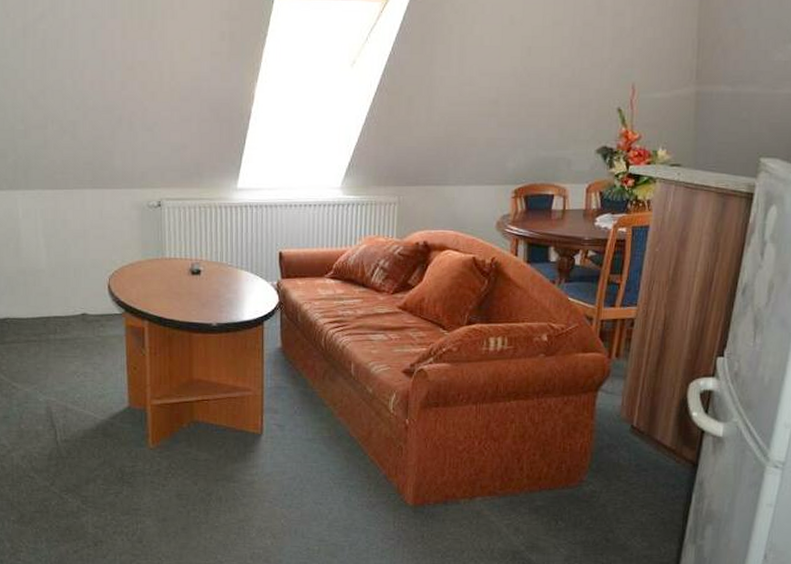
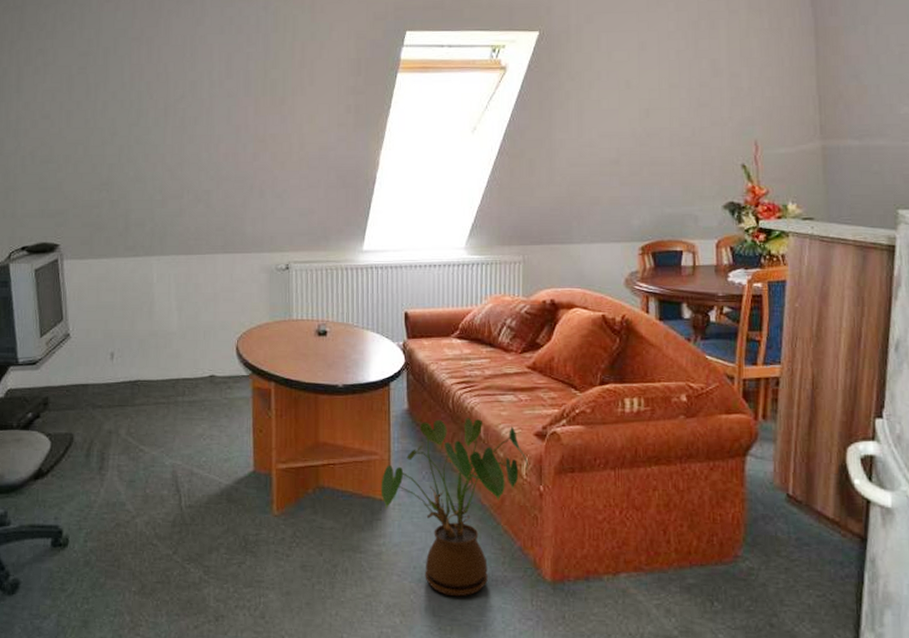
house plant: none [254,356,395,520] -> present [381,418,528,597]

